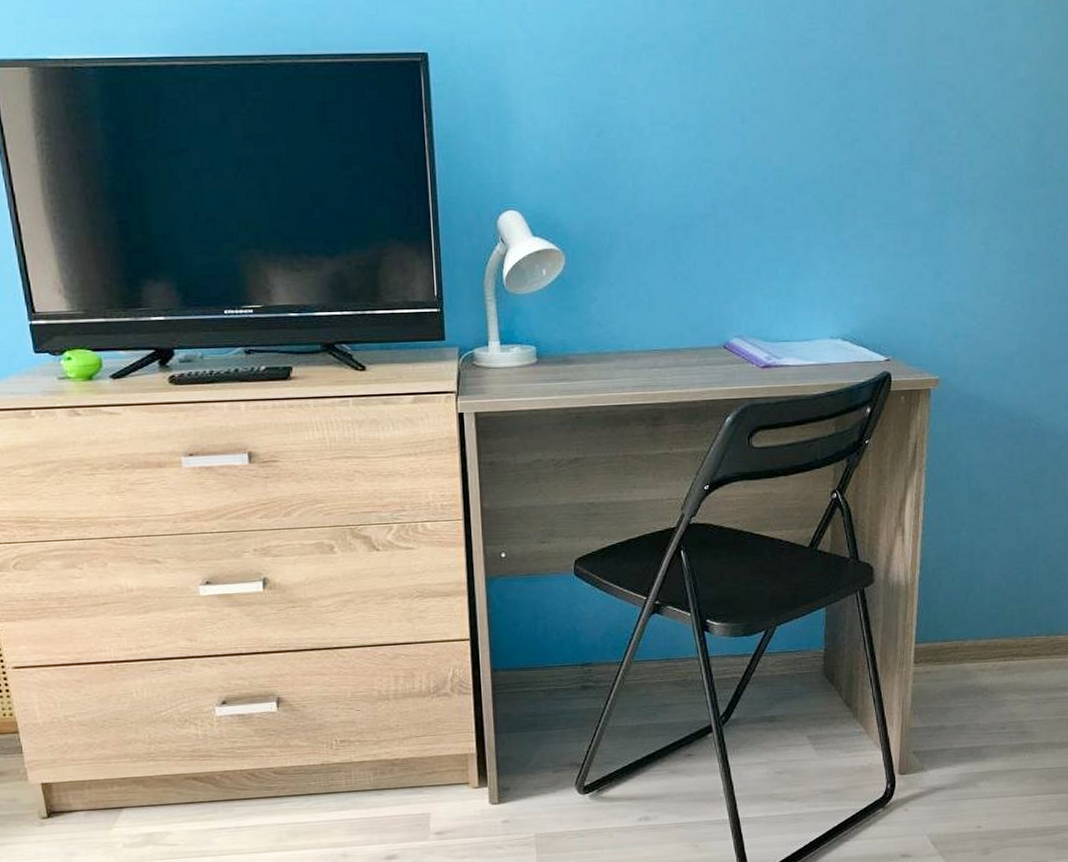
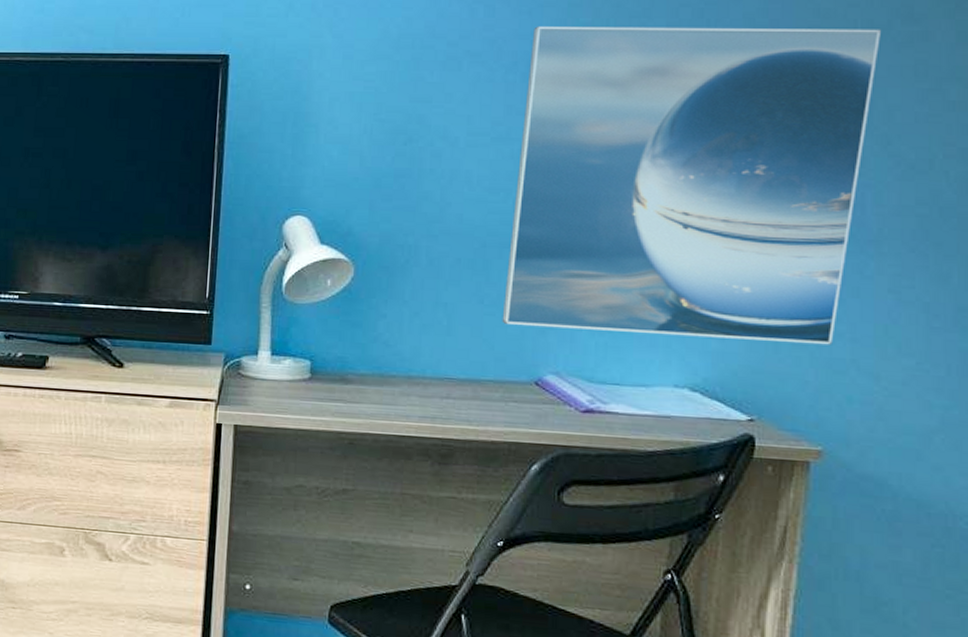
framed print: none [693,15,969,298] -> present [502,26,880,345]

